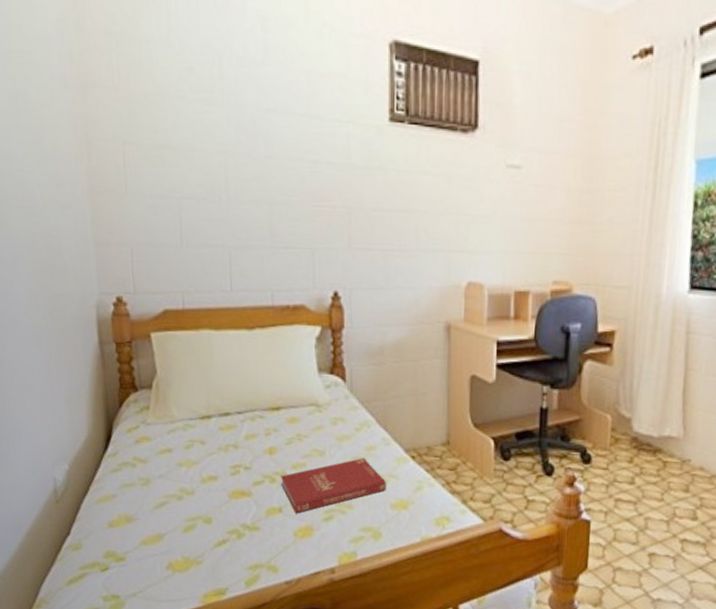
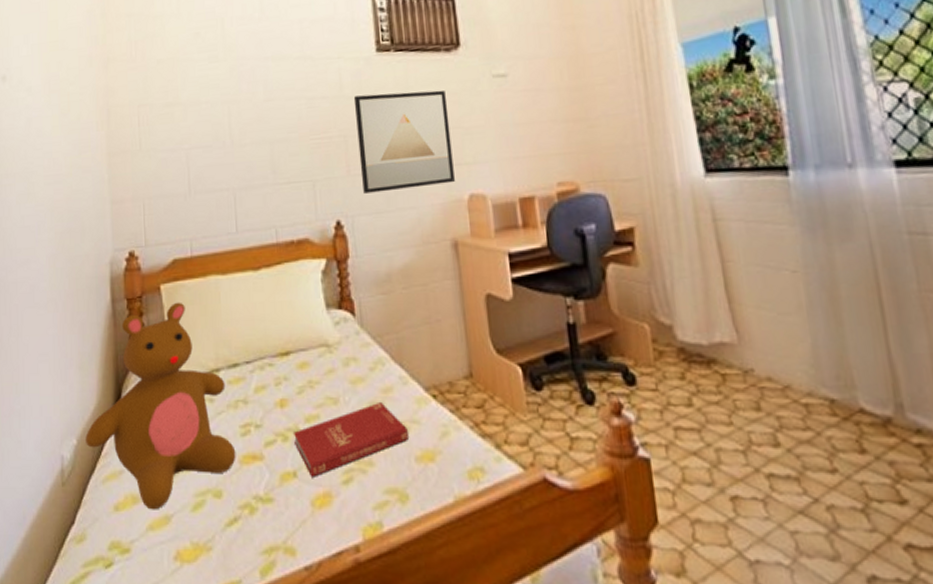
teddy bear: none [77,351,226,529] -> present [85,302,236,510]
wall art: none [361,167,458,269] -> present [353,90,455,194]

